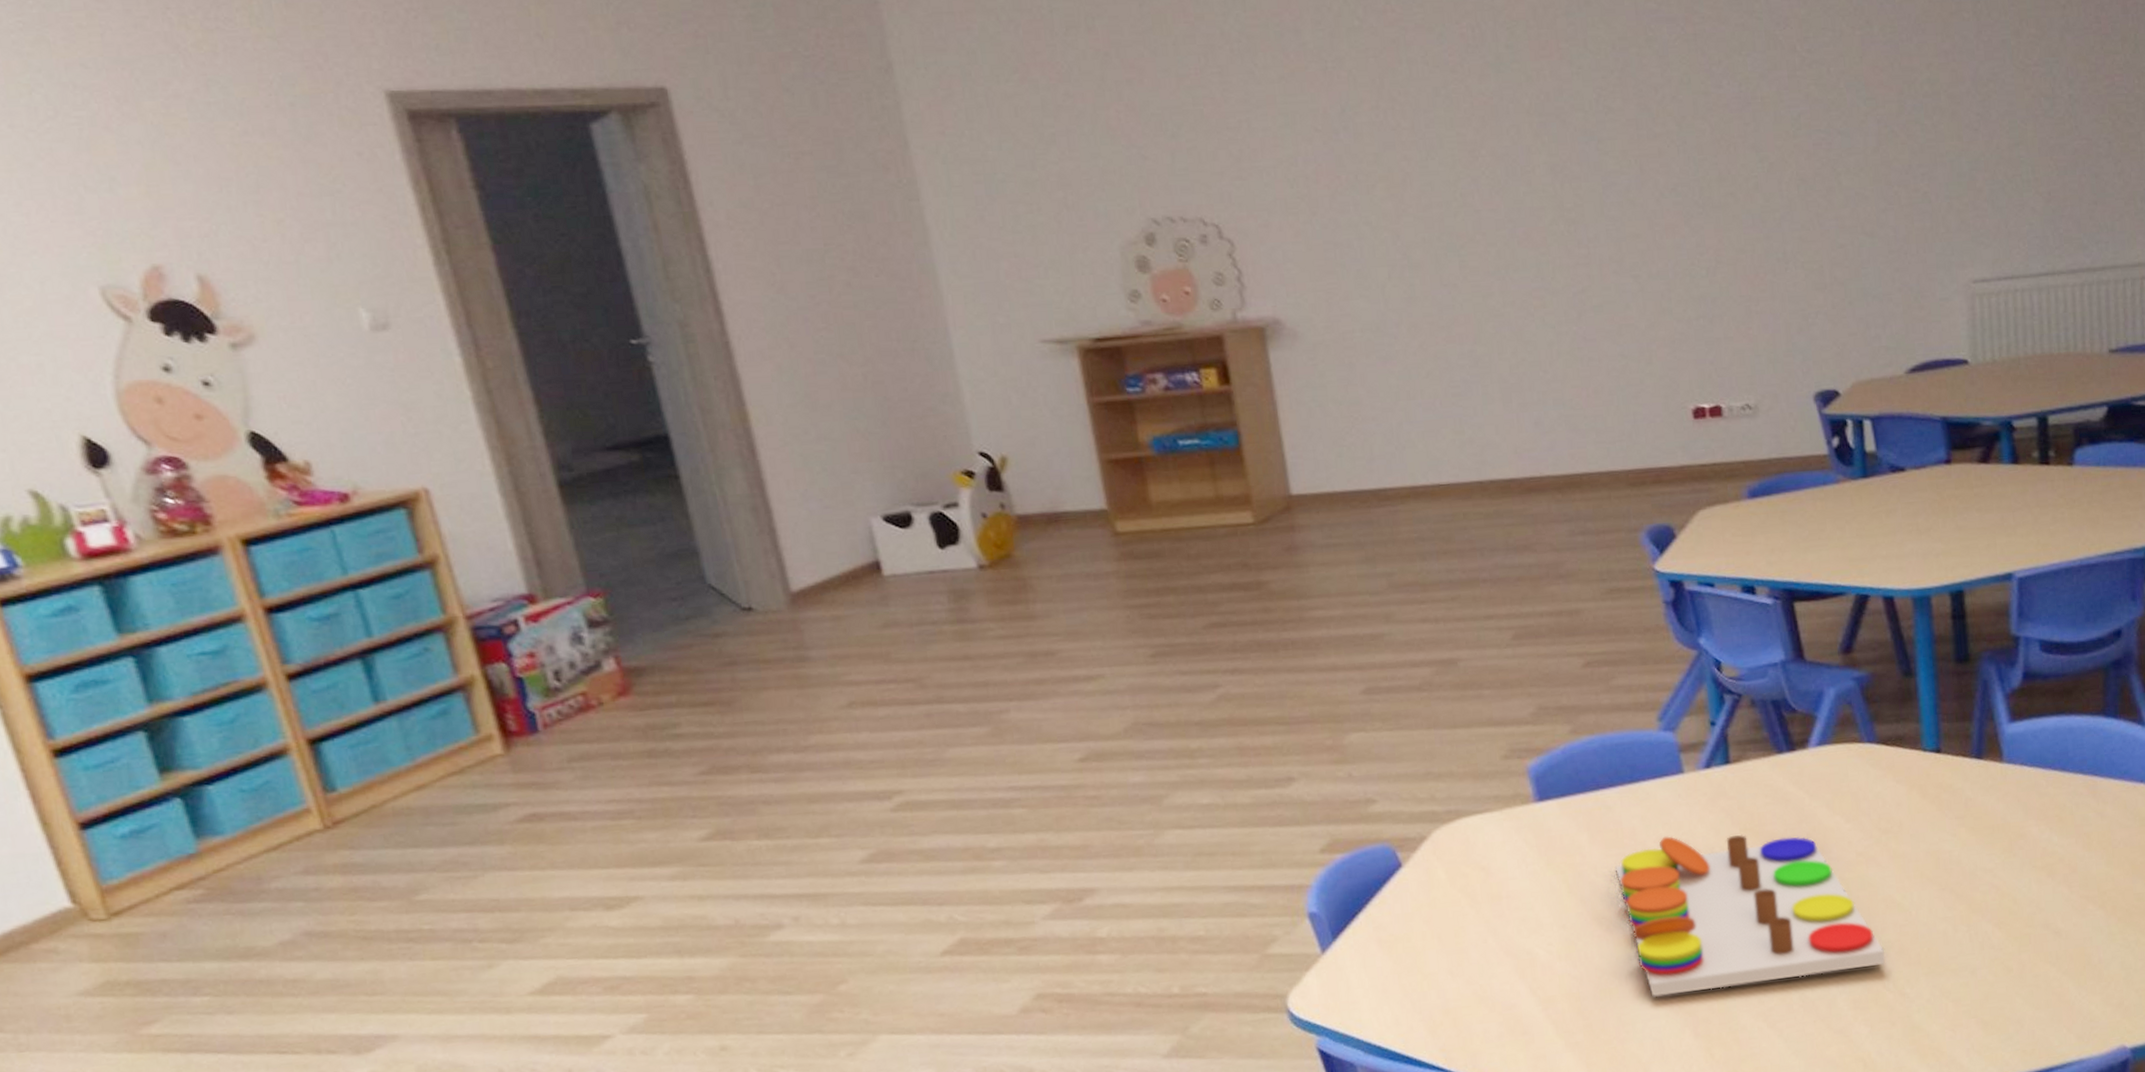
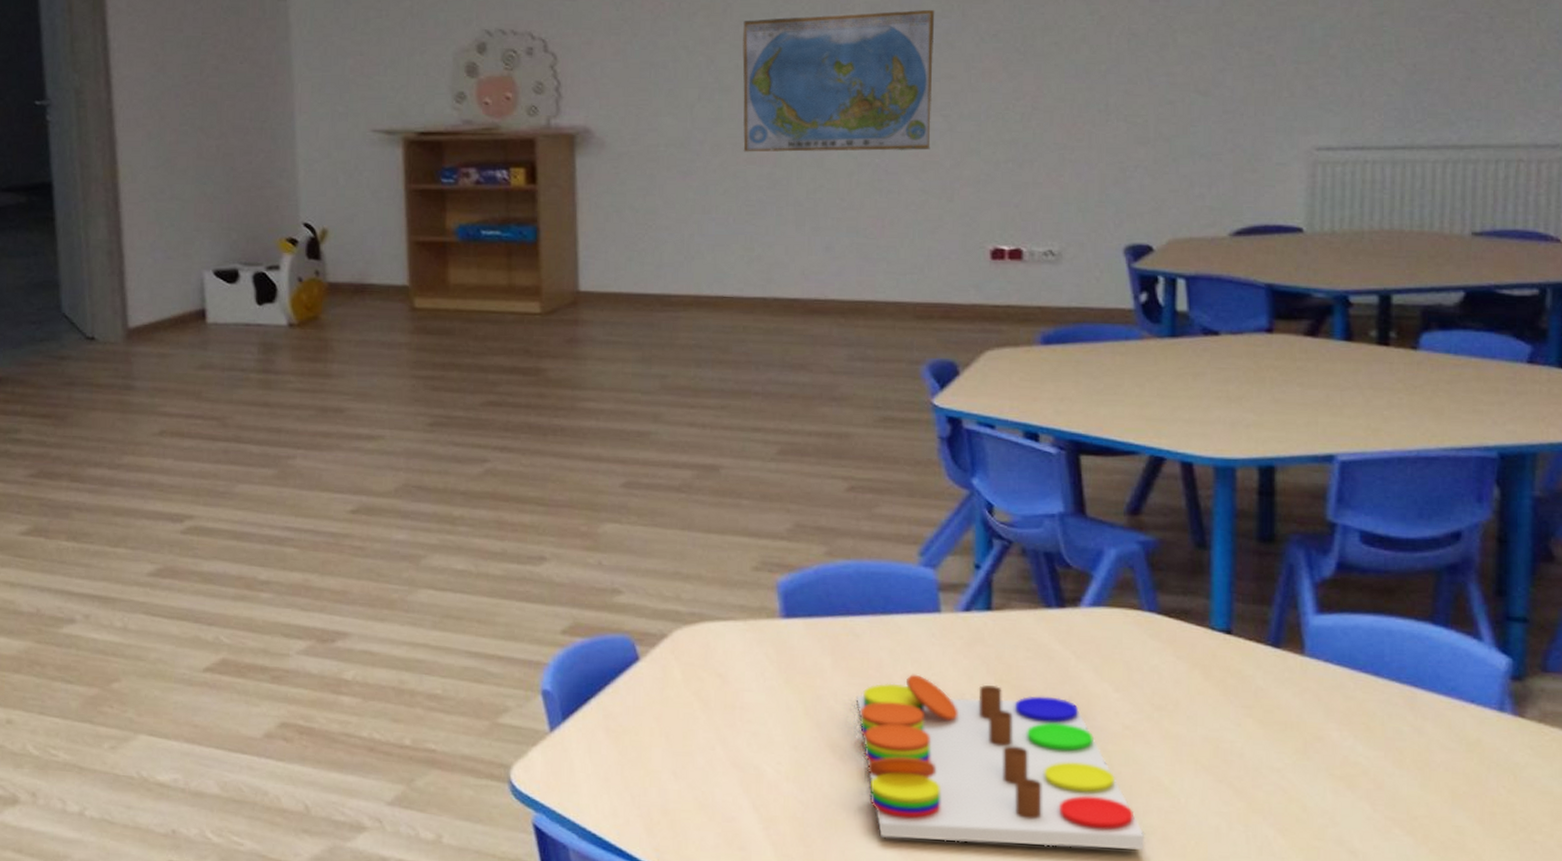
world map: none [1425,166,1625,331] -> present [742,9,935,152]

